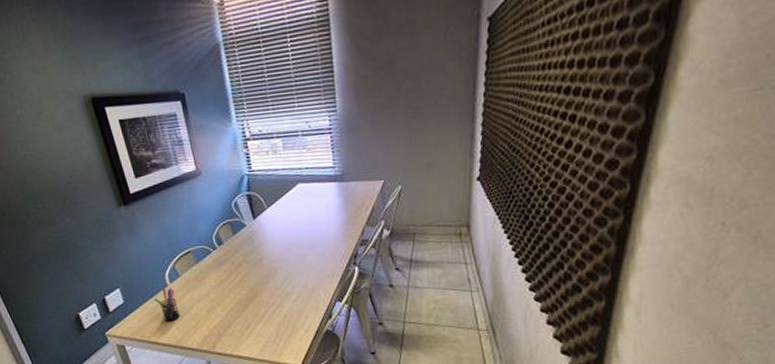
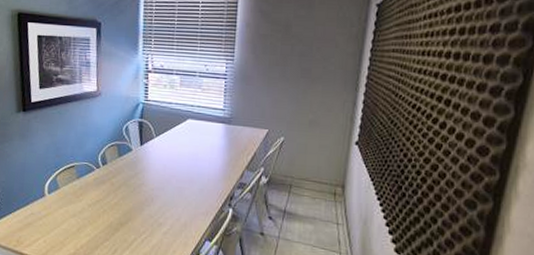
pen holder: present [153,287,181,322] -> none [28,197,51,234]

